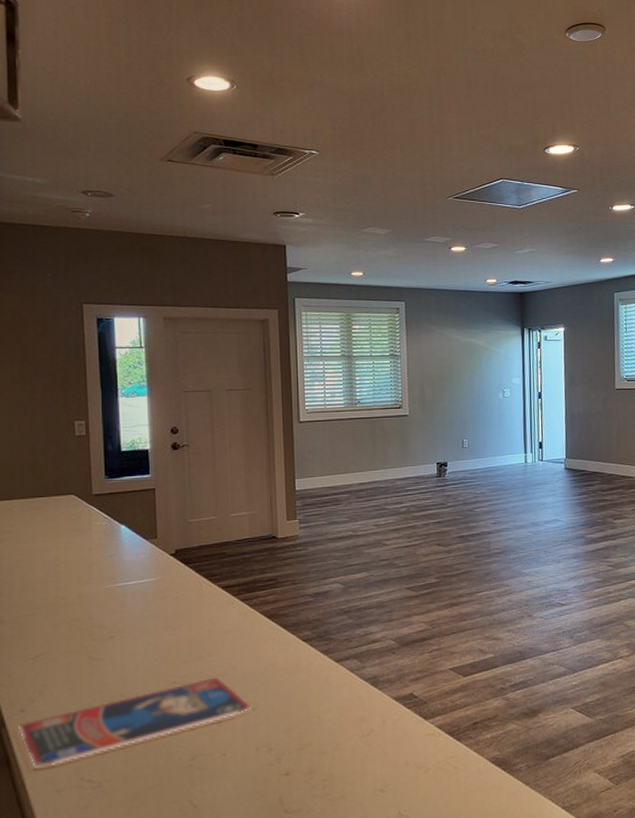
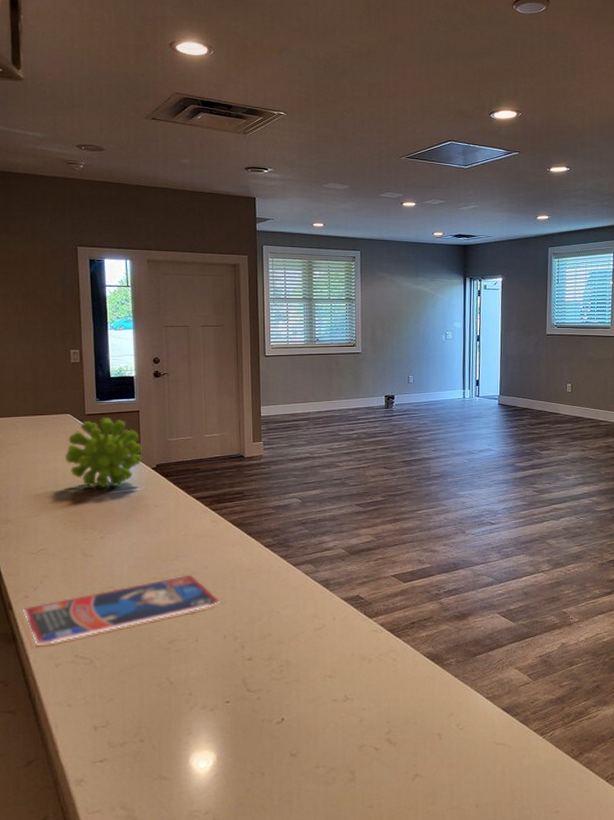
plant: none [69,497,159,580] -> present [66,417,142,488]

